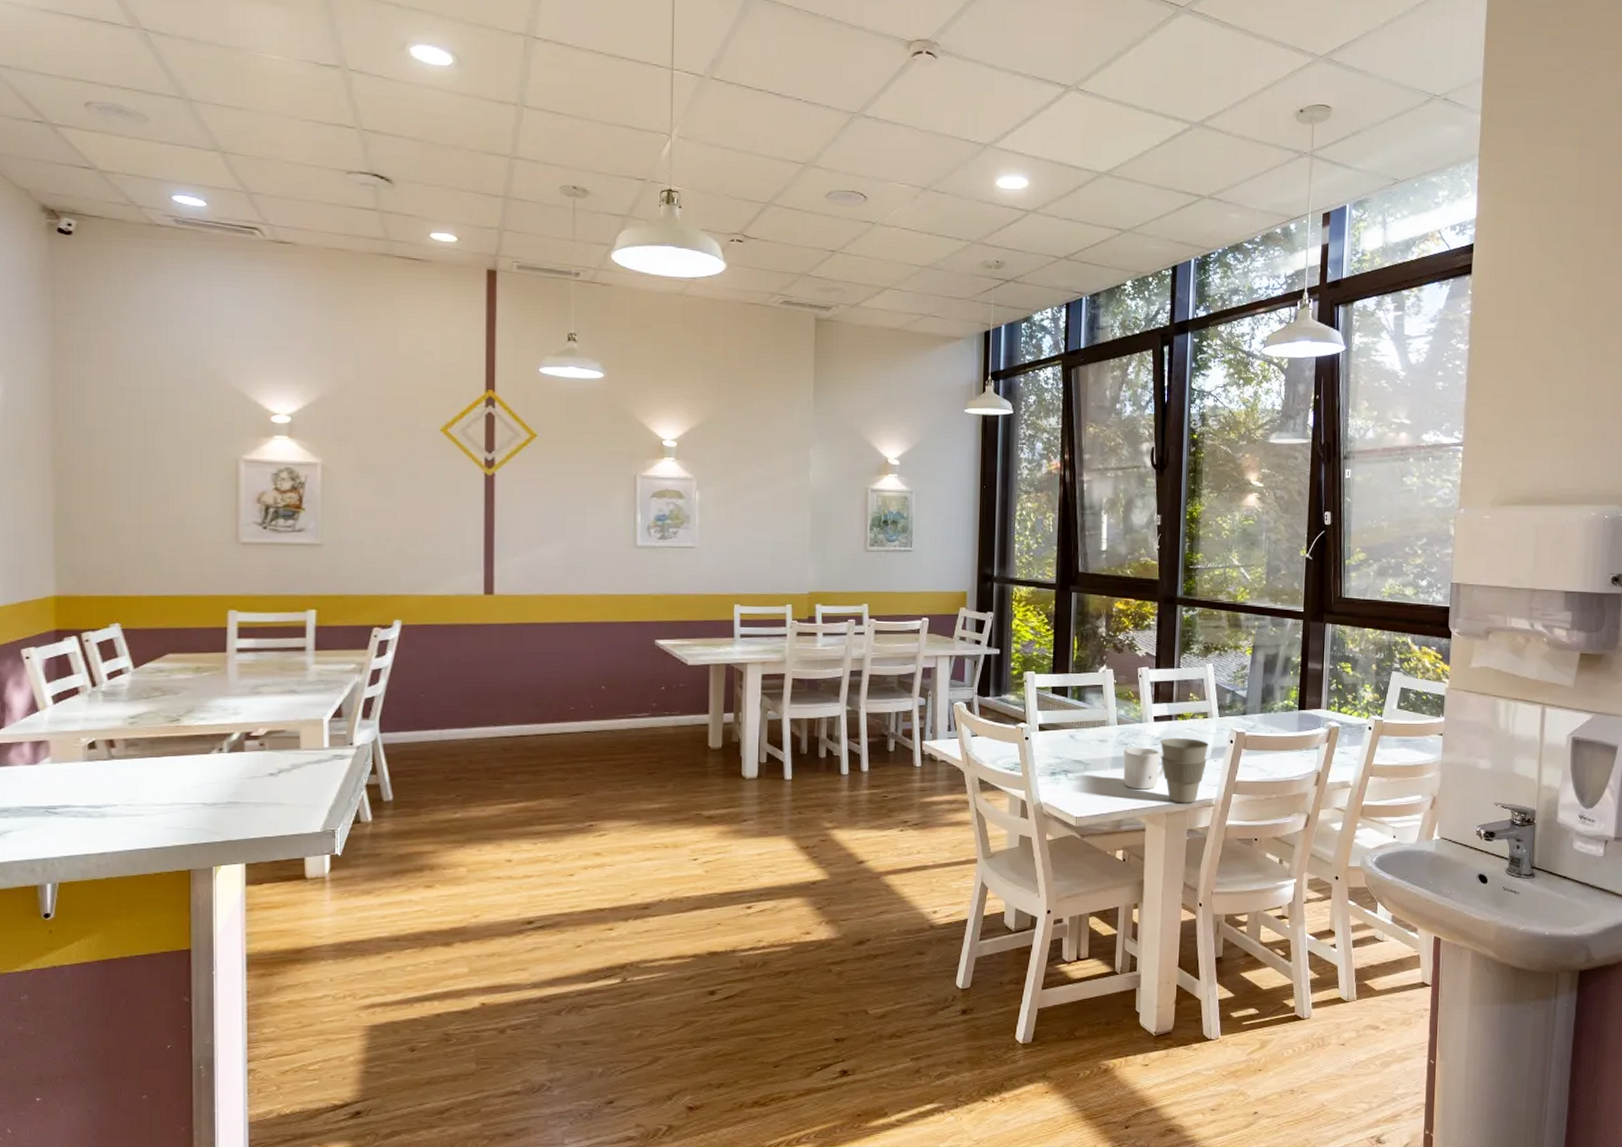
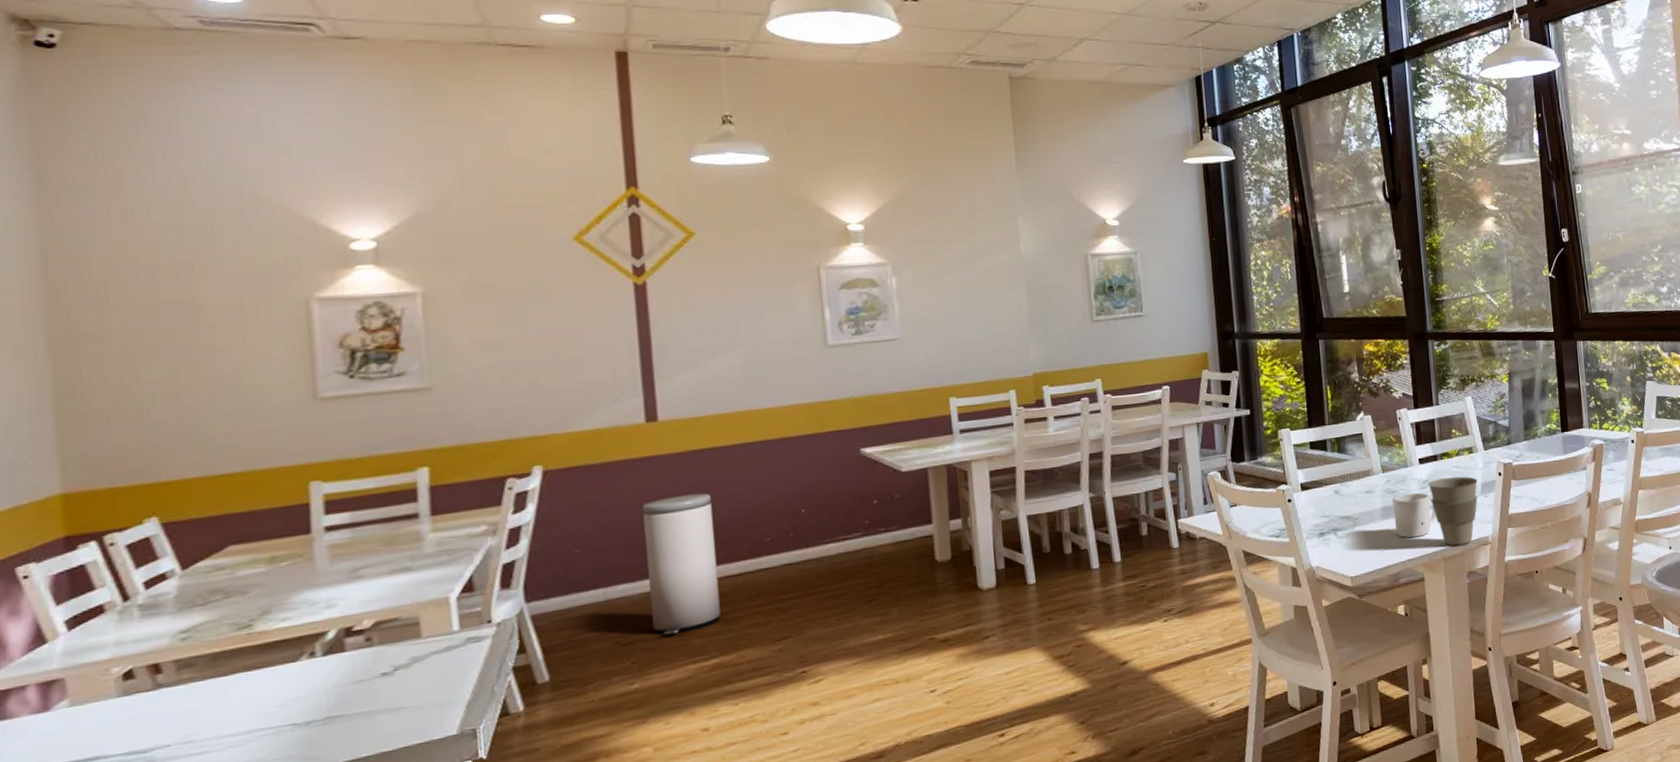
pedal bin: none [475,660,530,777] -> present [642,493,721,635]

